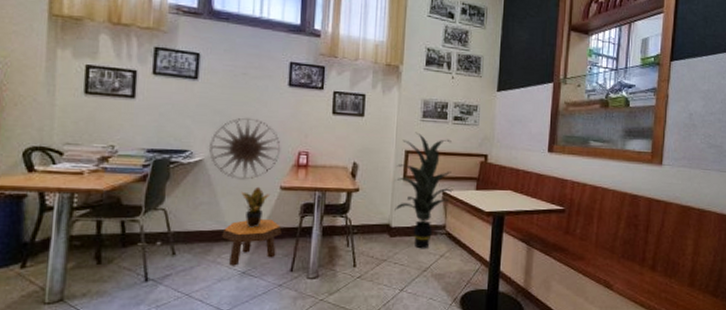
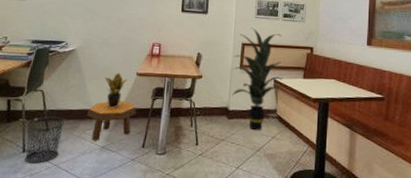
waste bin: none [146,238,196,294] -> present [25,116,66,164]
wall art: present [208,117,281,180] -> none [80,14,139,67]

